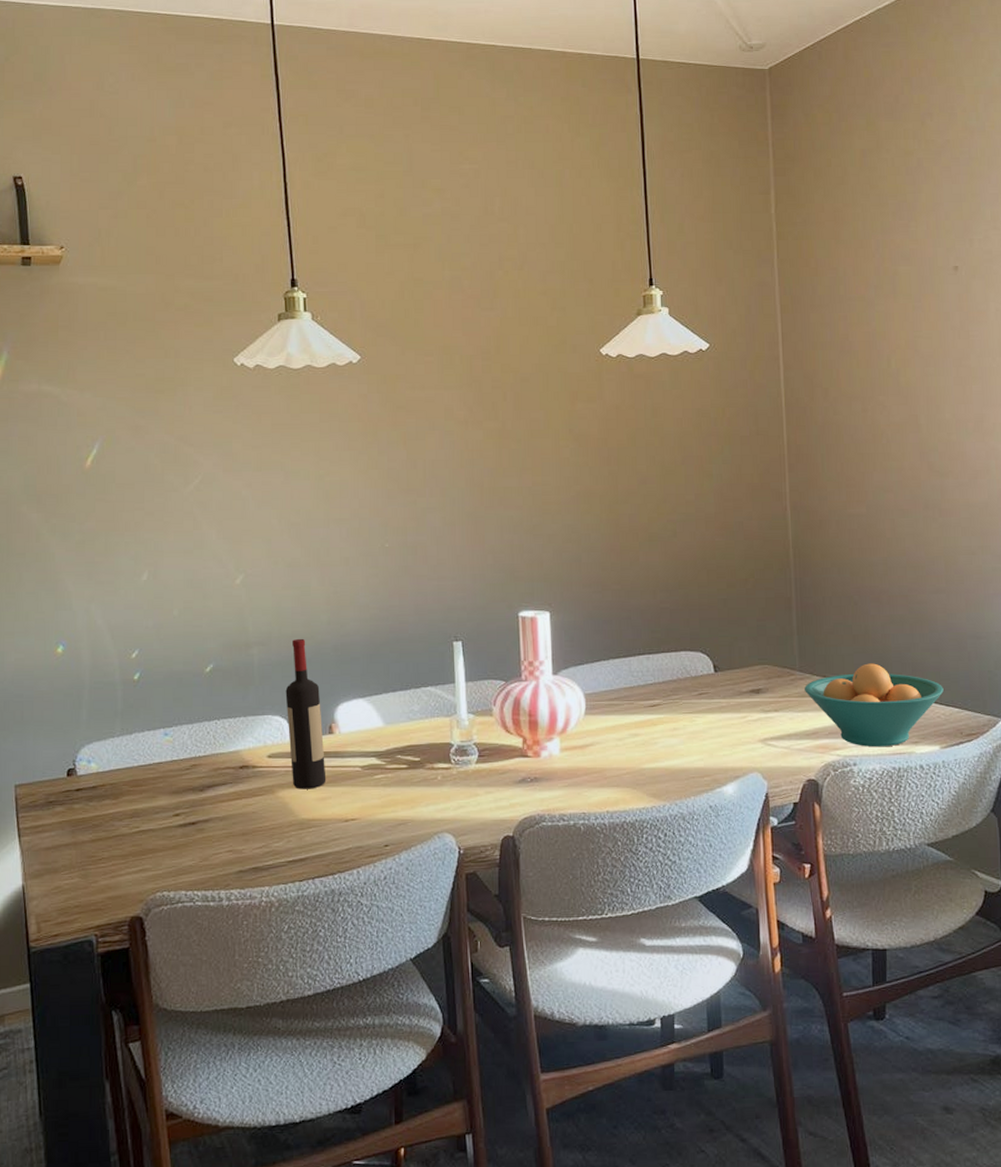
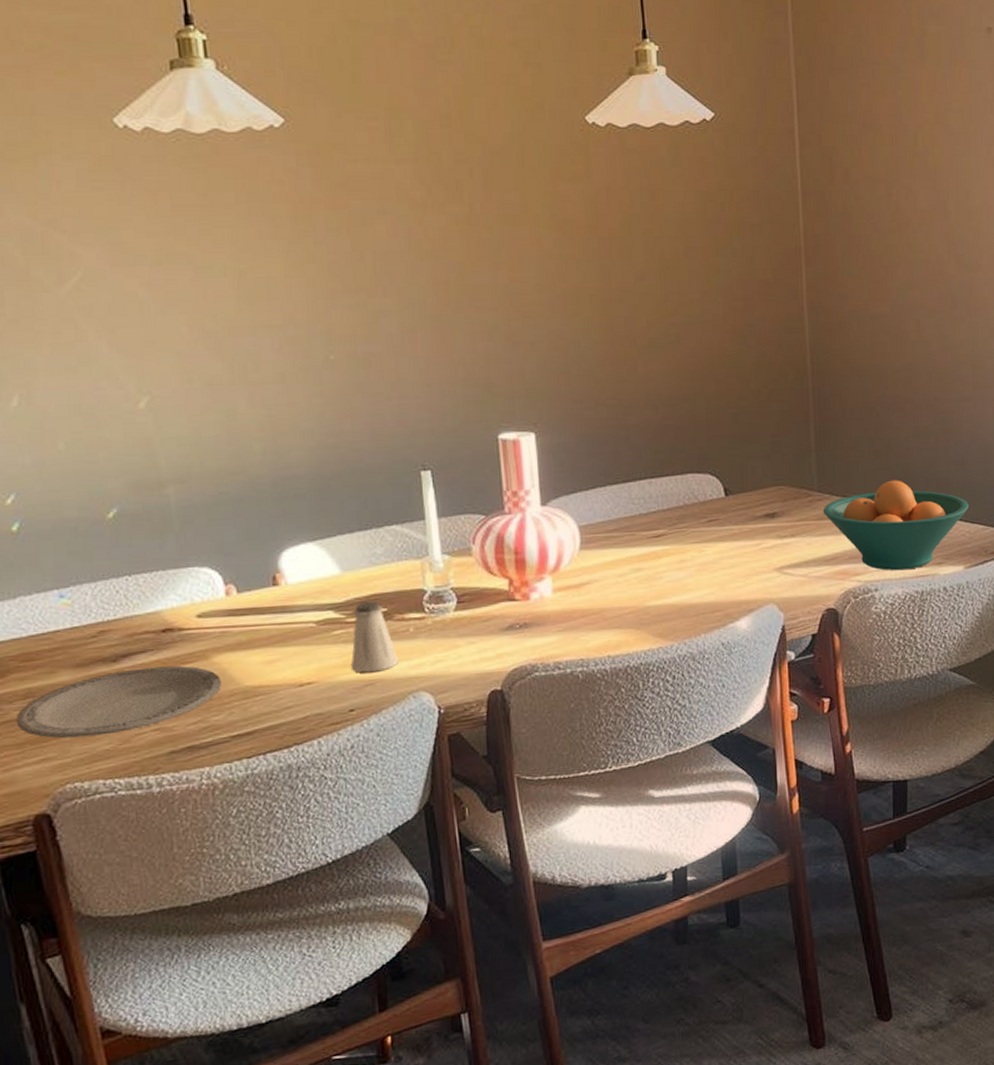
plate: none [123,797,283,853] -> present [16,665,222,739]
wine bottle: present [285,638,327,789] -> none [214,473,273,653]
saltshaker: none [389,751,427,813] -> present [351,601,398,673]

